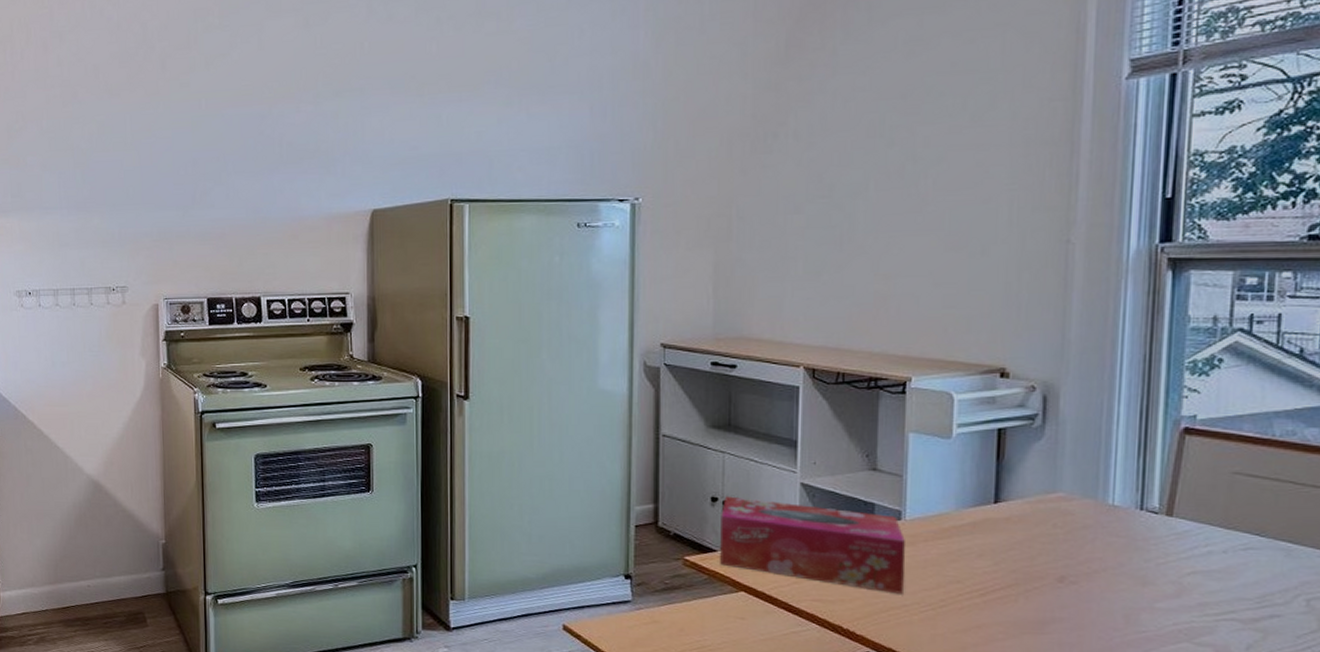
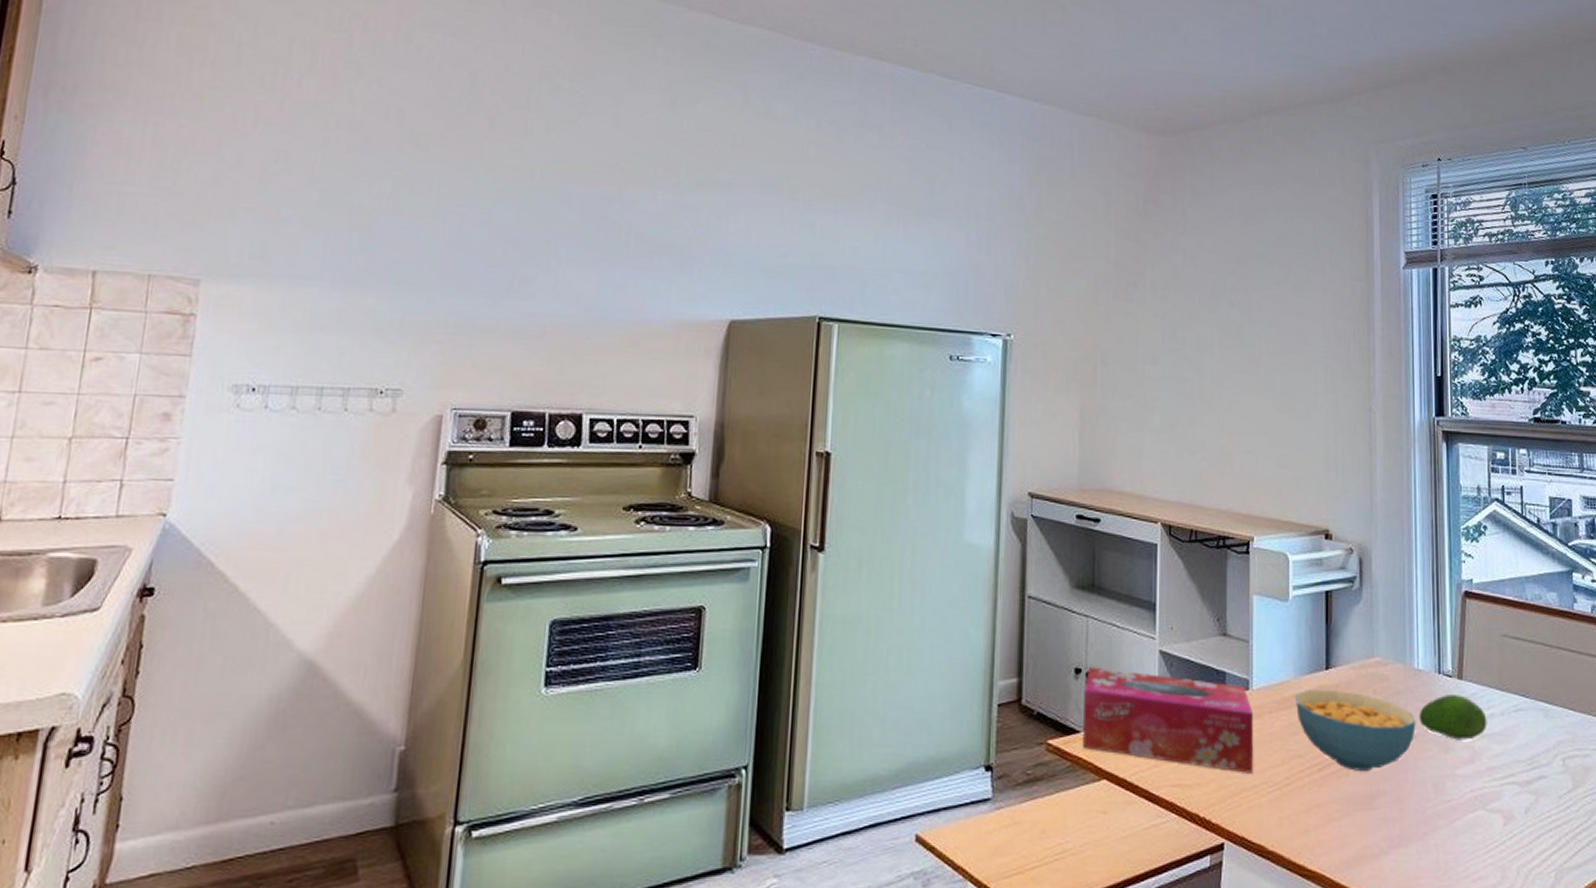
cereal bowl: none [956,521,1106,599] -> present [1296,689,1416,771]
fruit: none [1110,531,1203,576] -> present [1418,695,1487,740]

